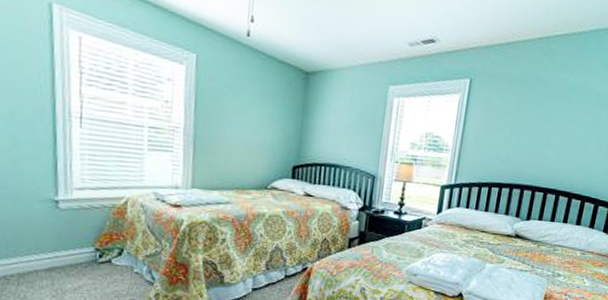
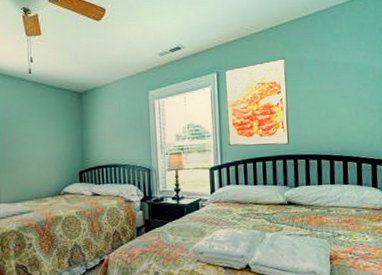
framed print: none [466,75,549,174] -> present [224,57,290,146]

